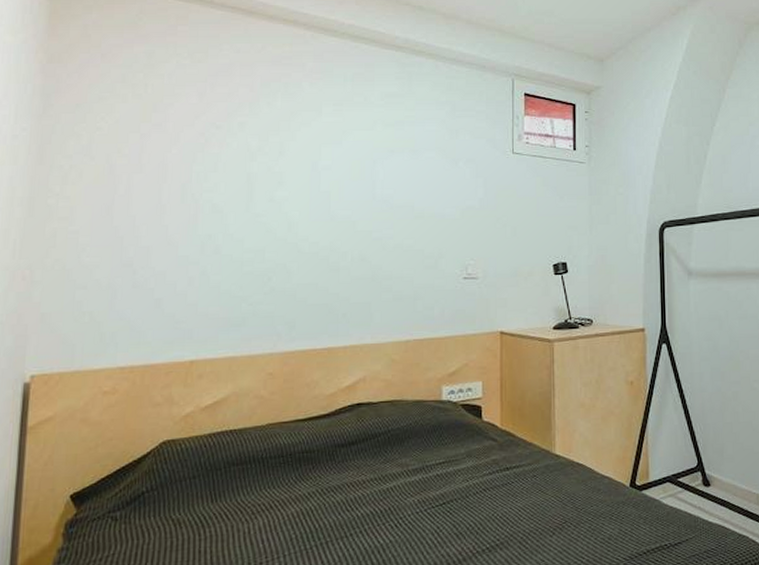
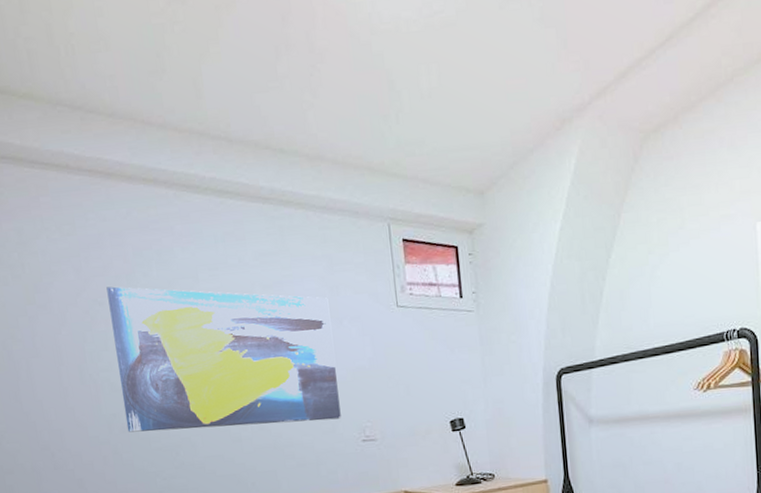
wall art: none [221,112,447,256] -> present [106,286,341,433]

